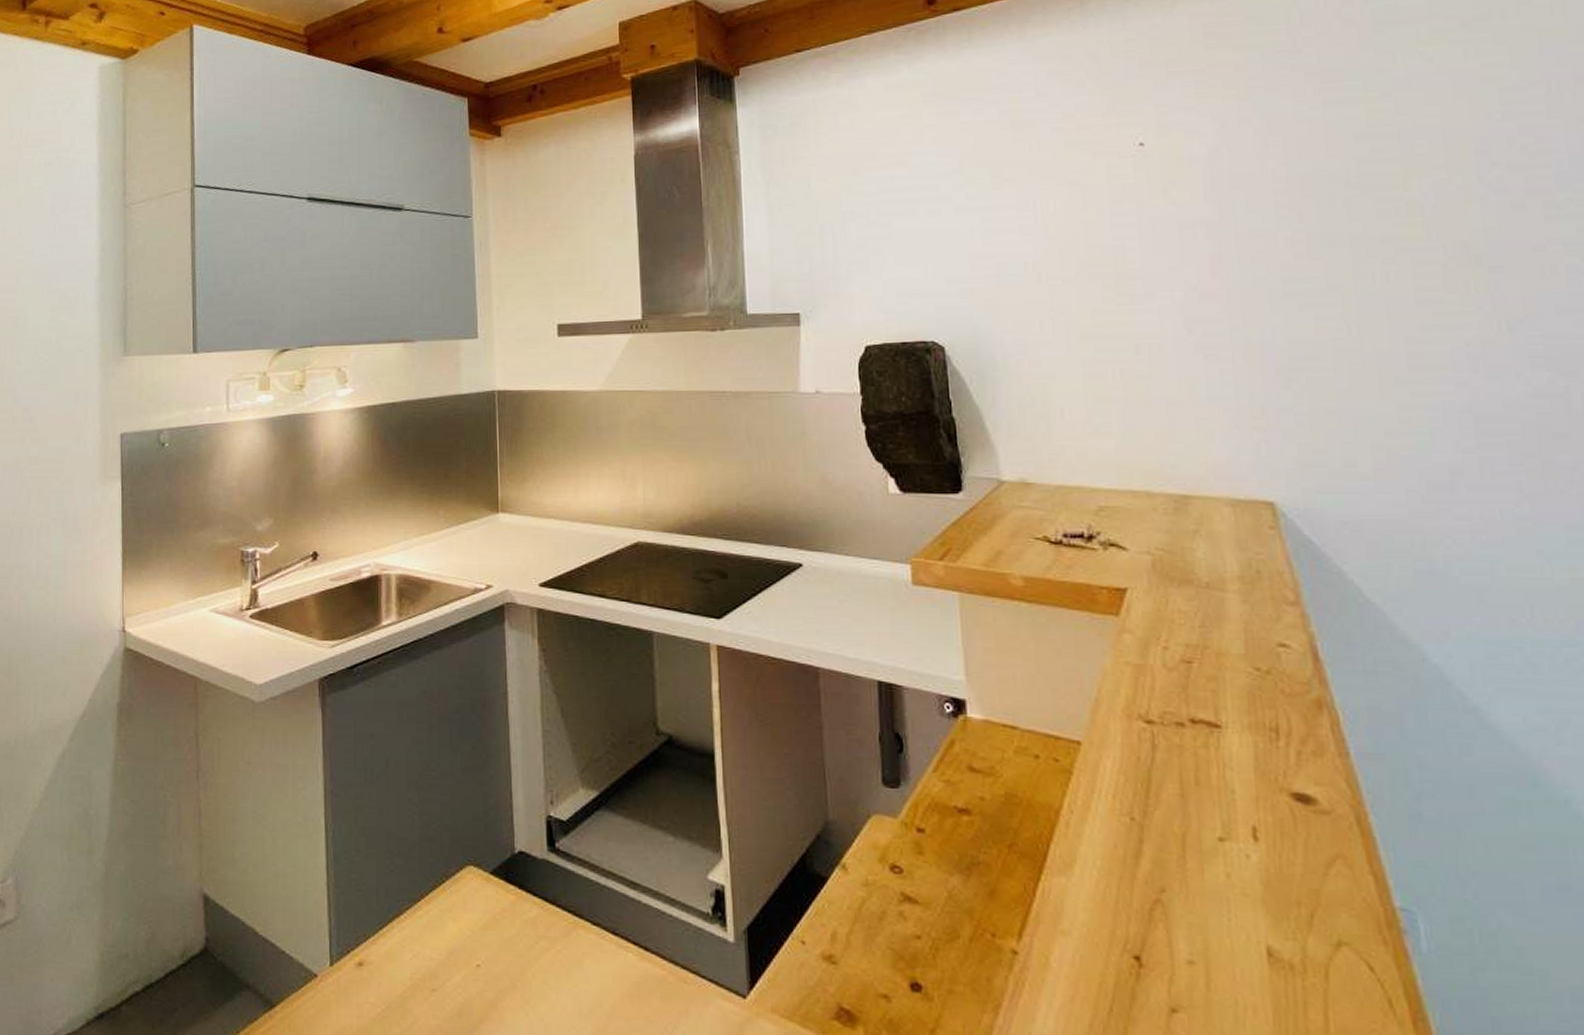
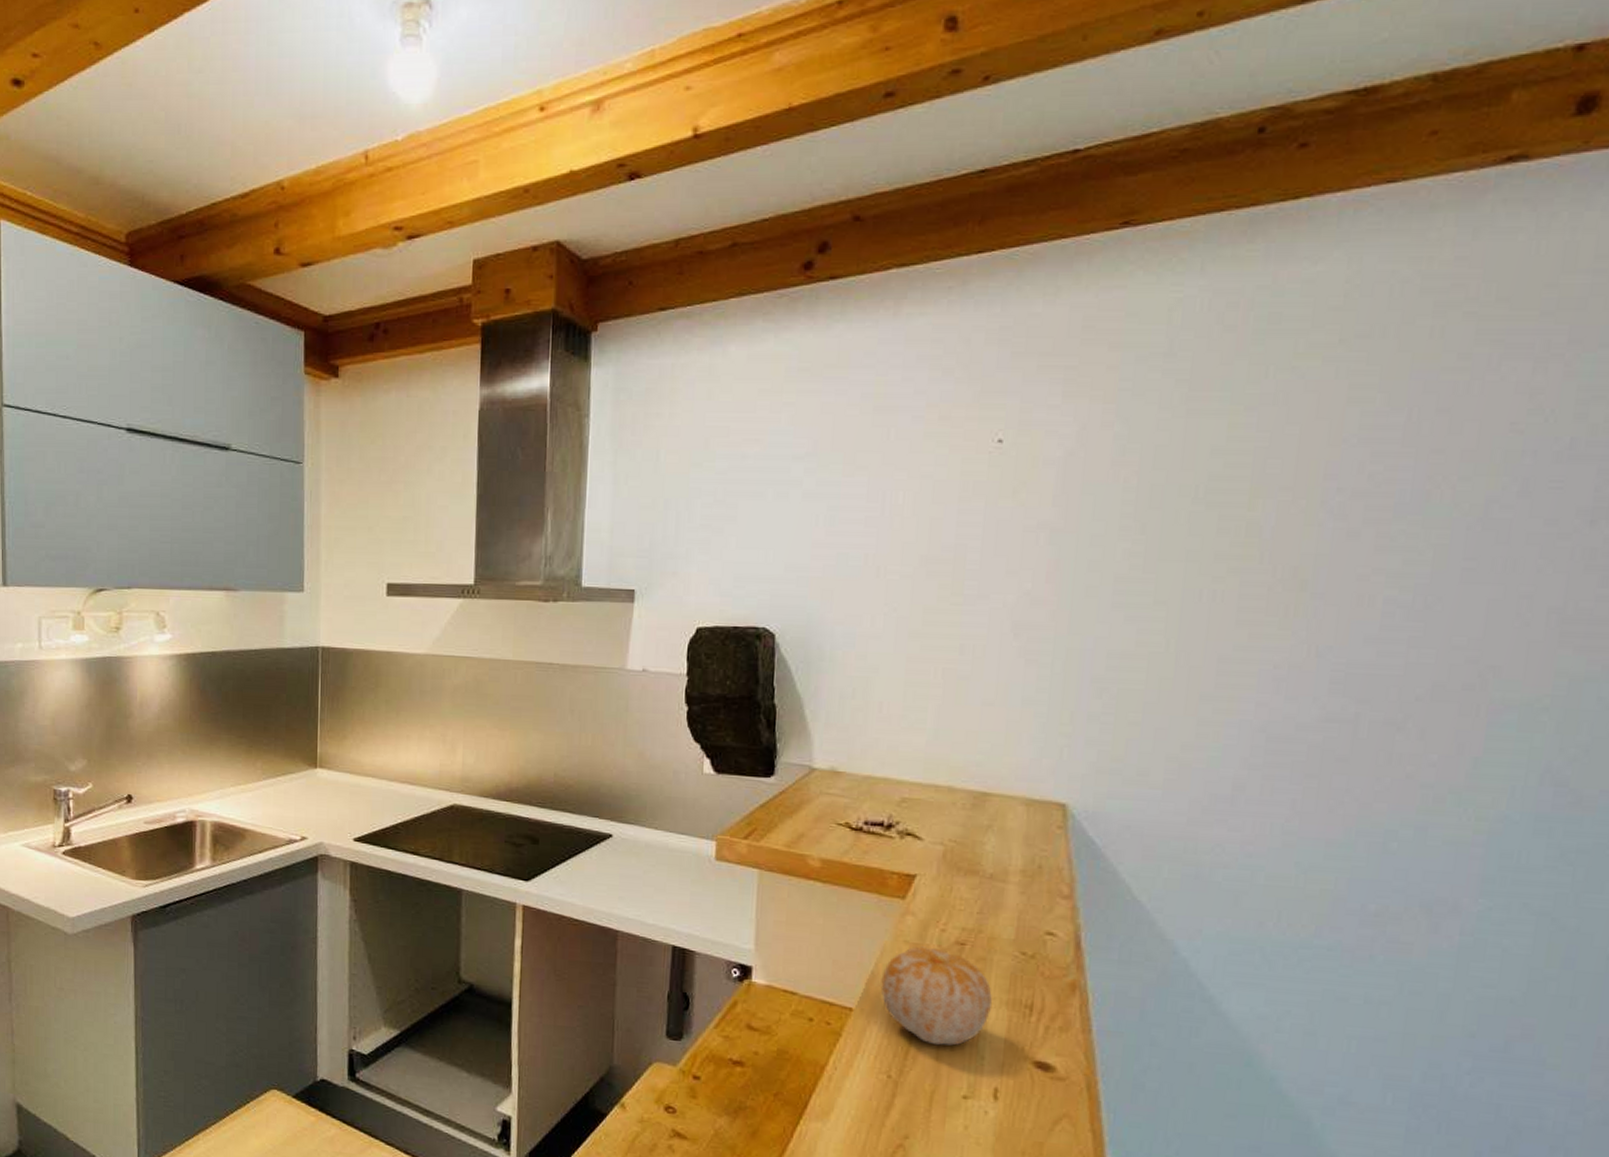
fruit: none [1107,667,1233,780] -> present [881,946,992,1046]

